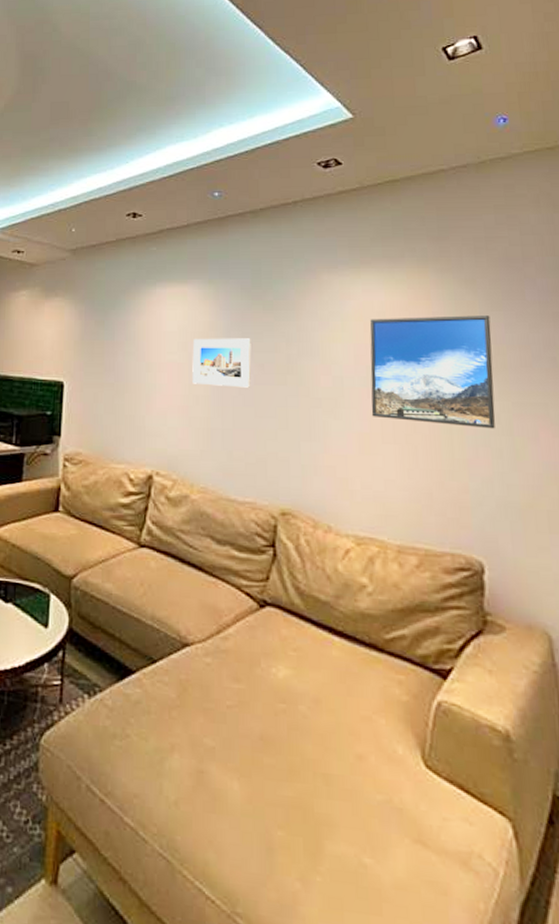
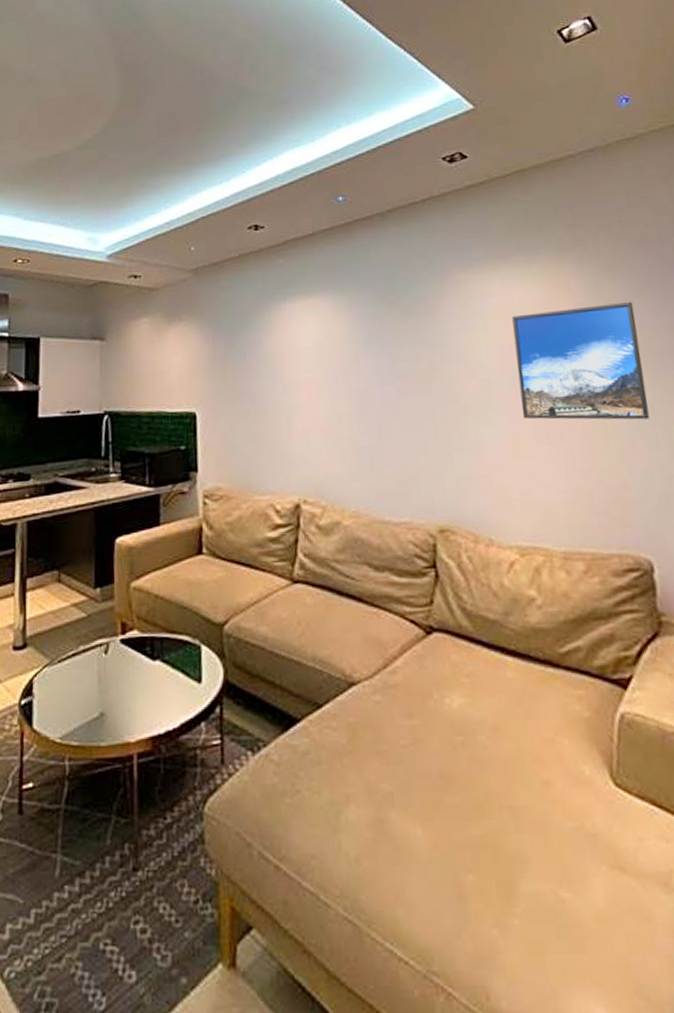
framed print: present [192,338,252,388] -> none [330,347,395,402]

